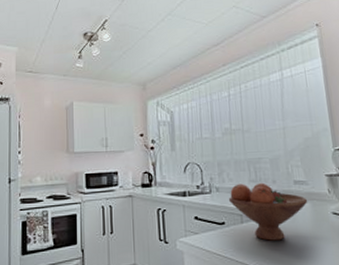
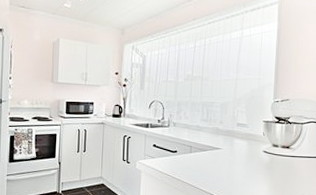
fruit bowl: present [228,182,308,241] -> none [182,121,246,169]

